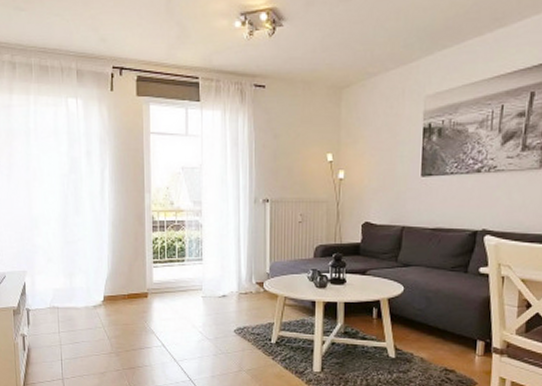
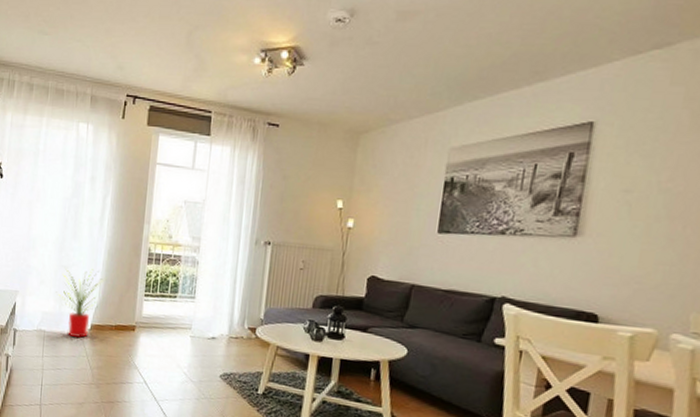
house plant: none [64,242,110,310] -> present [56,269,103,338]

